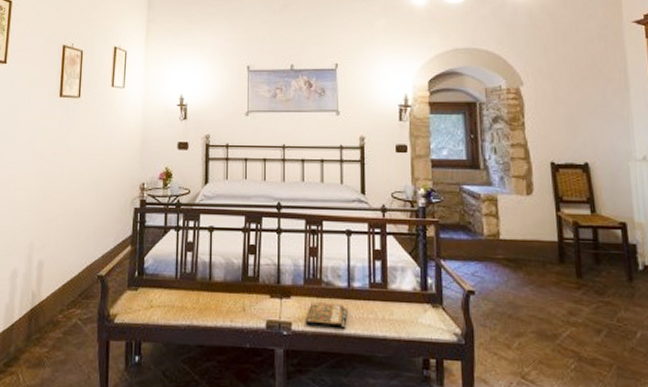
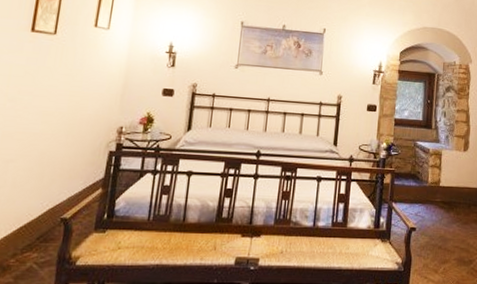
book: present [305,302,349,330] -> none [271,240,312,263]

